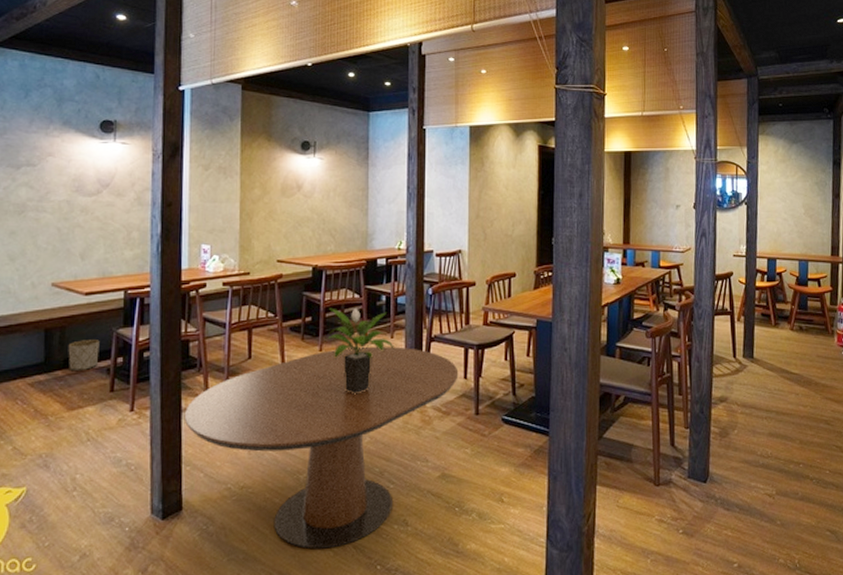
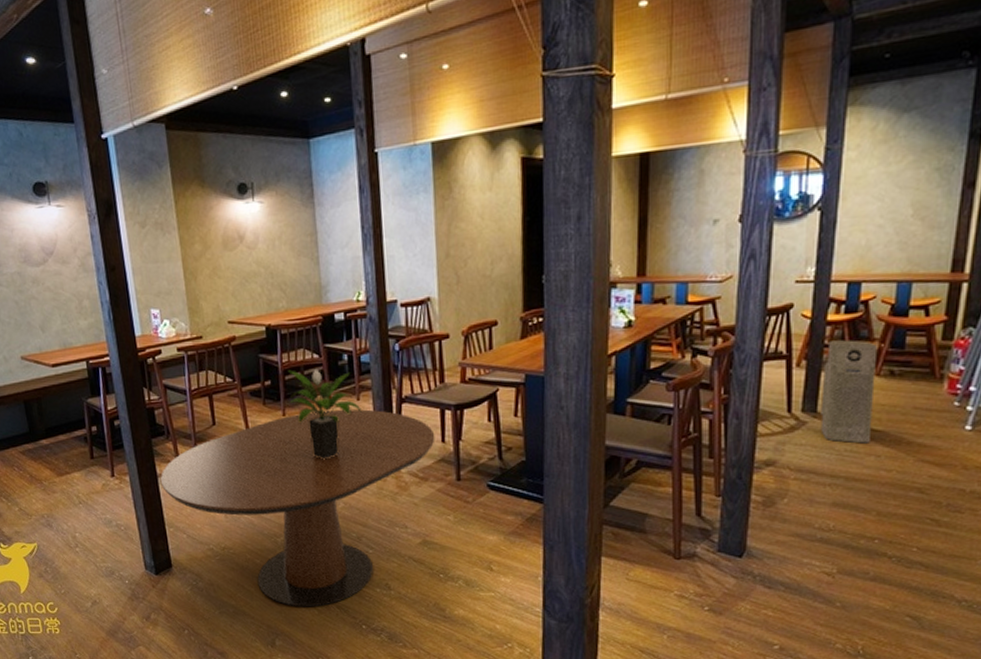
planter: present [68,340,100,370] -> none [46,410,75,439]
air purifier: none [755,302,791,384] -> present [820,340,878,444]

